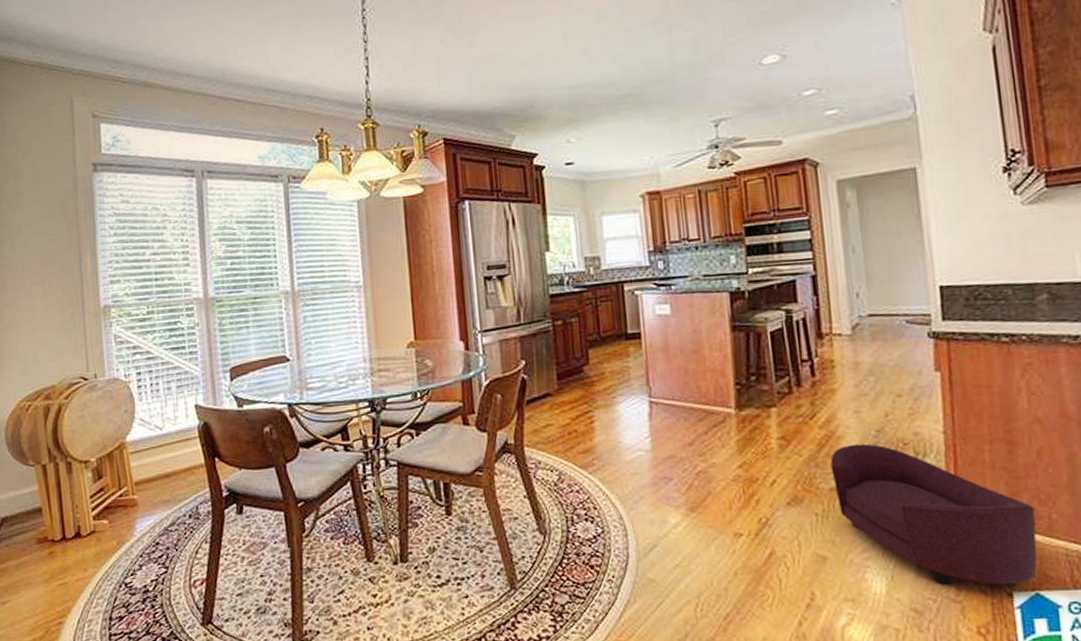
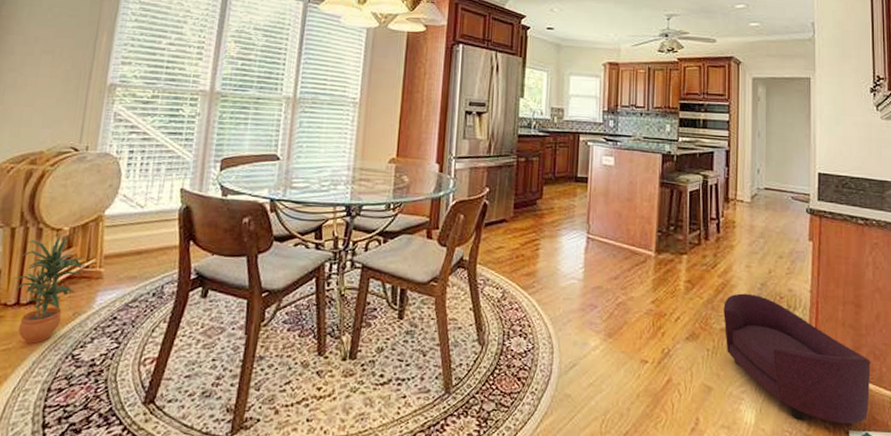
potted plant: none [54,467,120,576] -> present [13,235,87,344]

